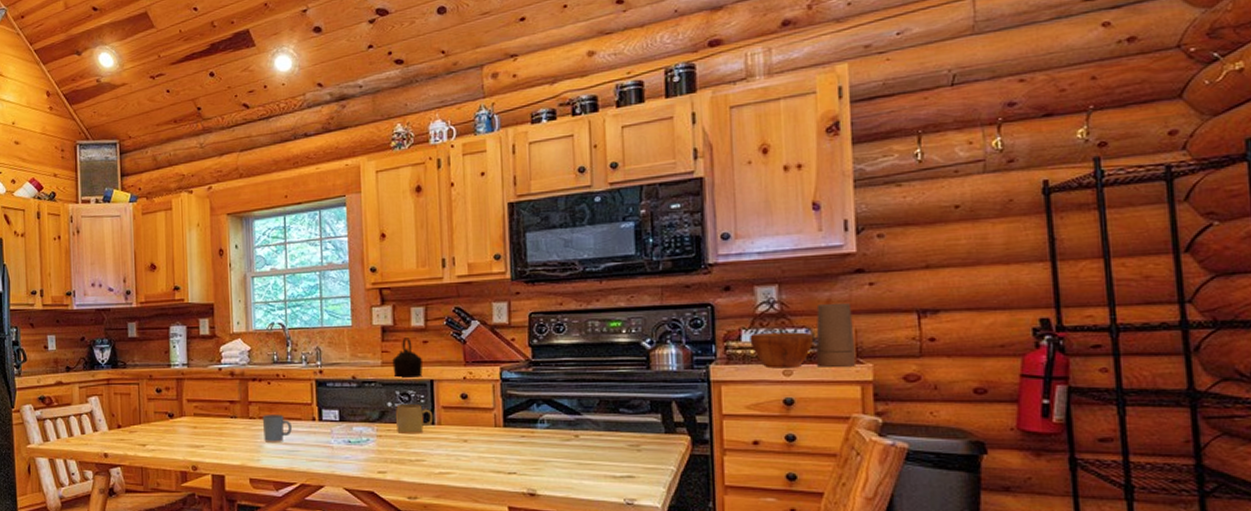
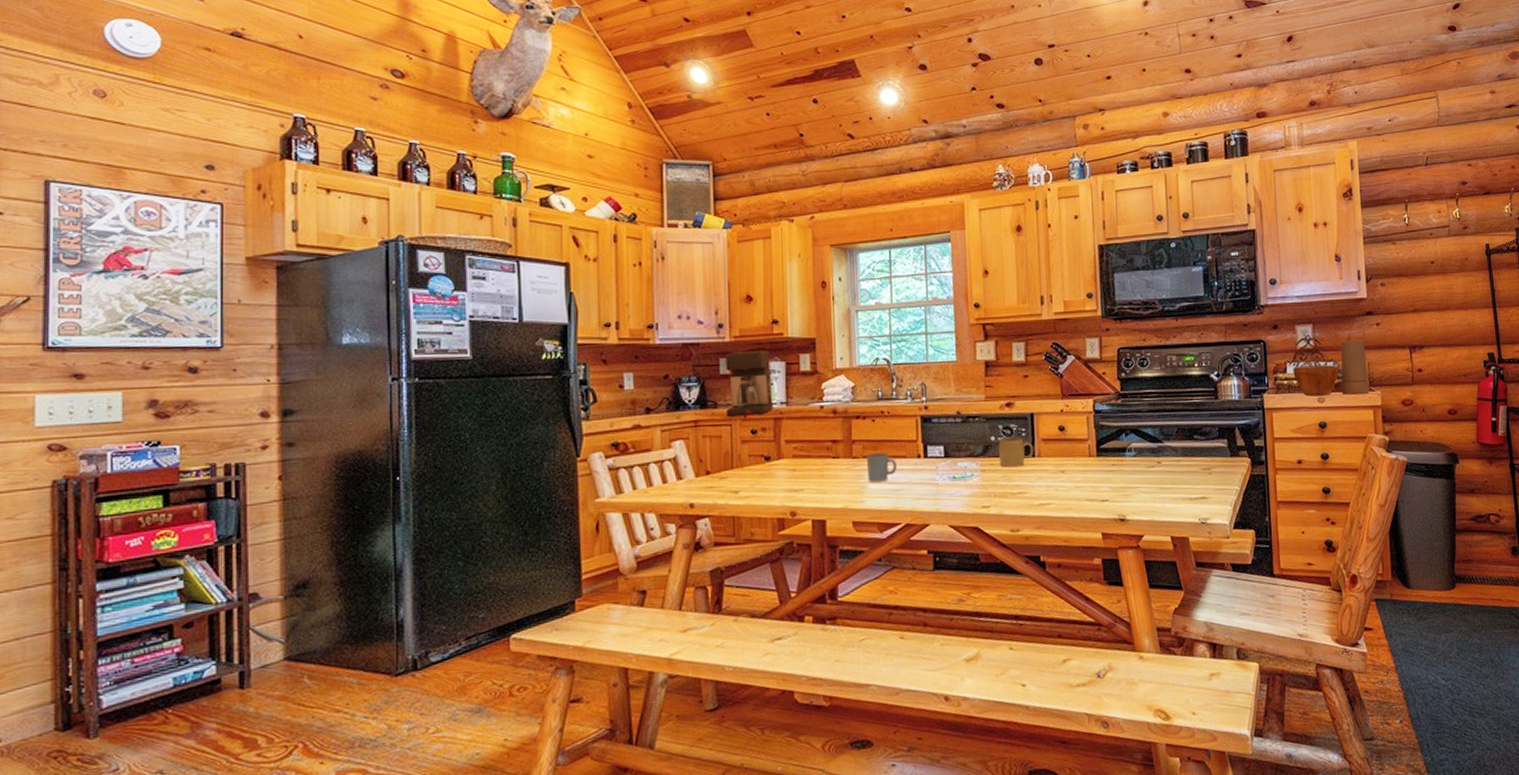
coffee maker: none [133,316,176,377] -> present [725,351,773,418]
kettle: present [392,338,423,378] -> none [995,372,1024,412]

